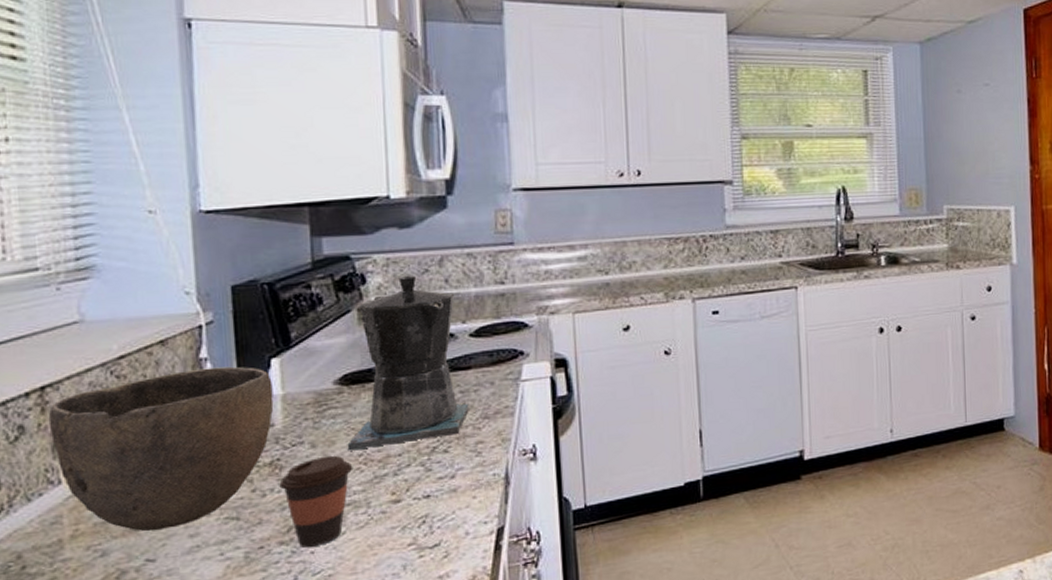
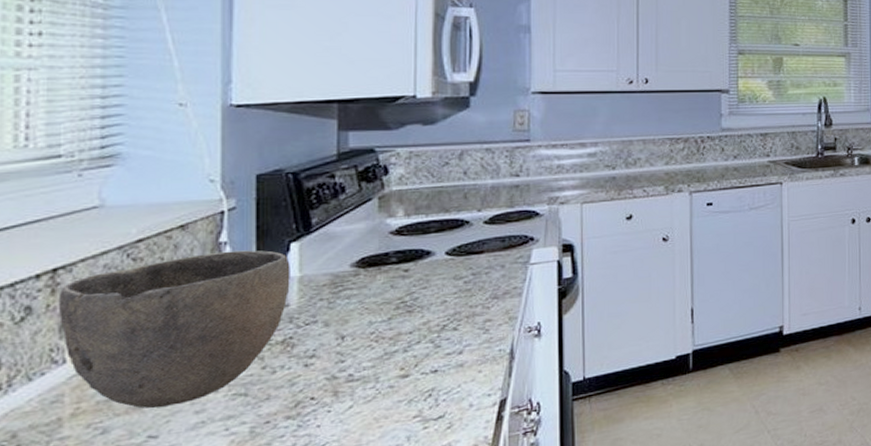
coffee cup: present [279,455,353,548] -> none [290,333,365,422]
coffee maker: present [347,275,469,451] -> none [360,167,480,329]

